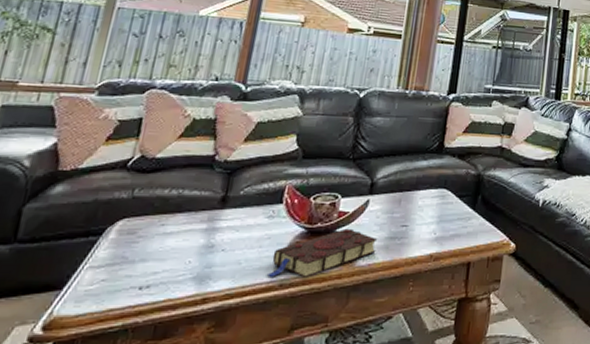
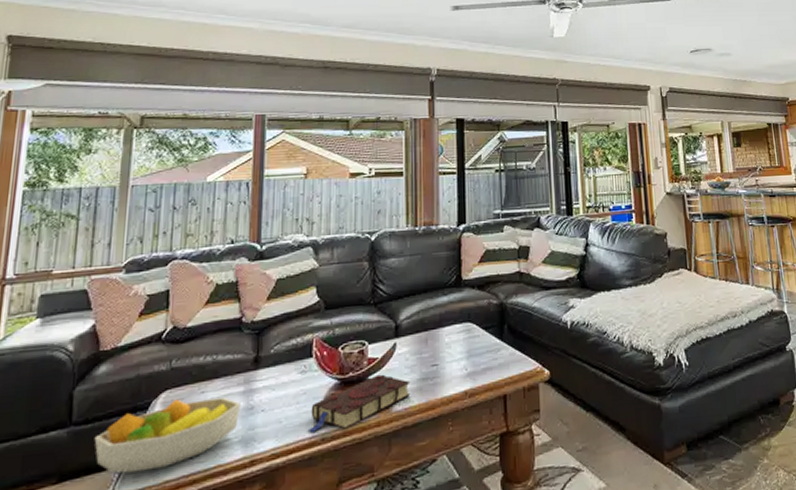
fruit bowl: none [37,228,202,297] -> present [94,397,241,474]

